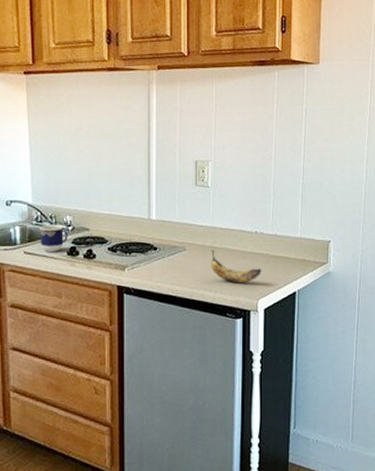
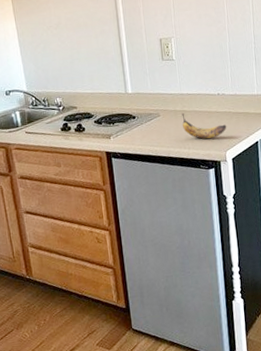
cup: present [39,224,68,253] -> none [35,106,60,131]

